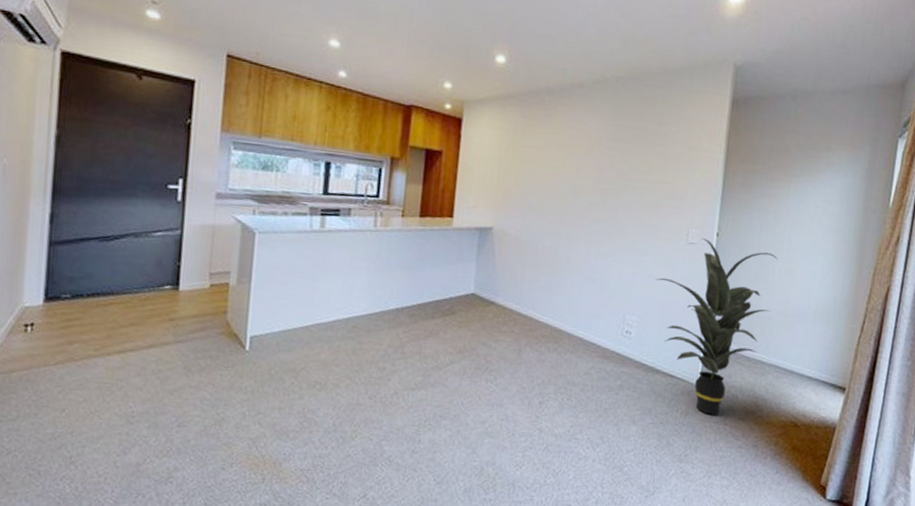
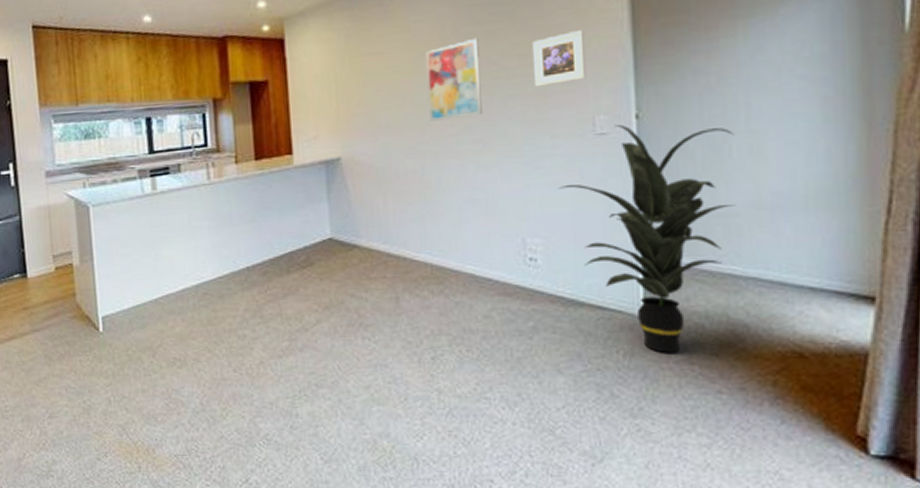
wall art: none [569,151,616,213] -> present [426,37,482,121]
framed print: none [651,161,691,200] -> present [531,29,587,87]

